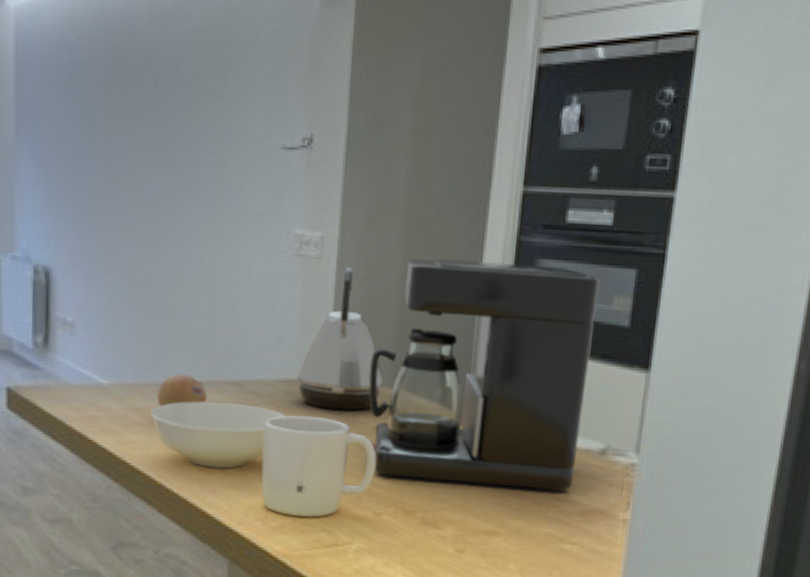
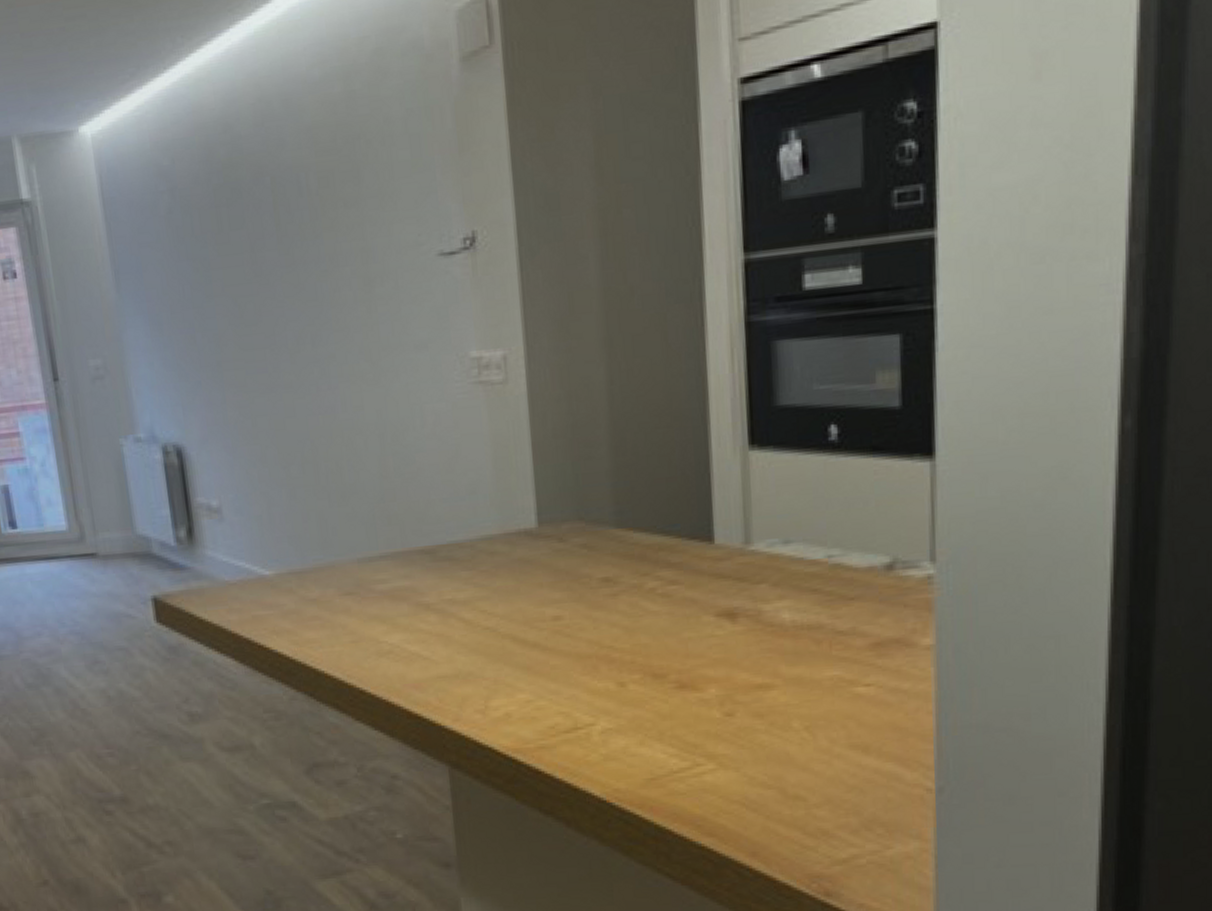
bowl: present [150,401,286,469] -> none [328,574,492,658]
fruit: present [157,373,207,407] -> none [332,548,394,594]
mug: present [261,415,376,517] -> none [466,576,611,701]
kettle: present [296,267,384,410] -> none [498,387,606,565]
coffee maker: present [369,258,600,490] -> none [586,345,858,636]

